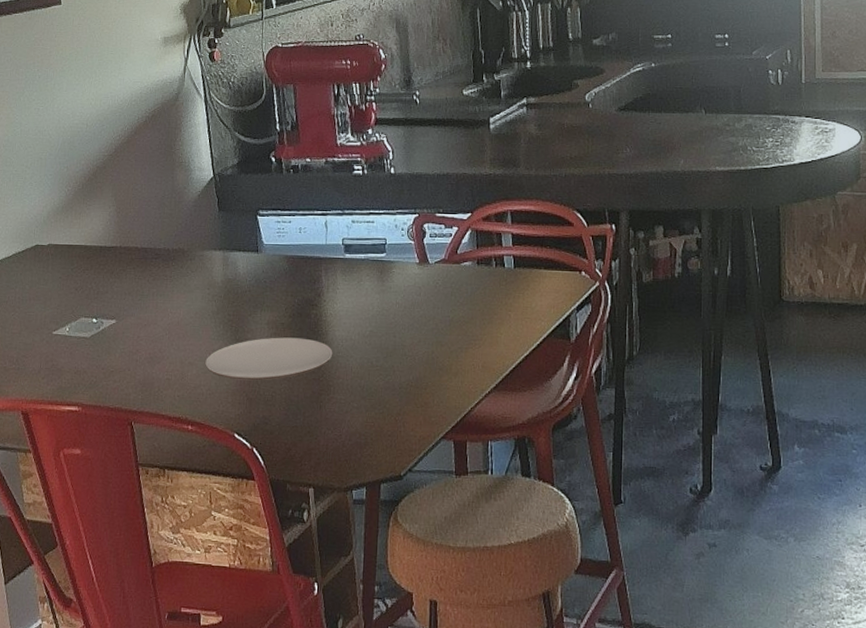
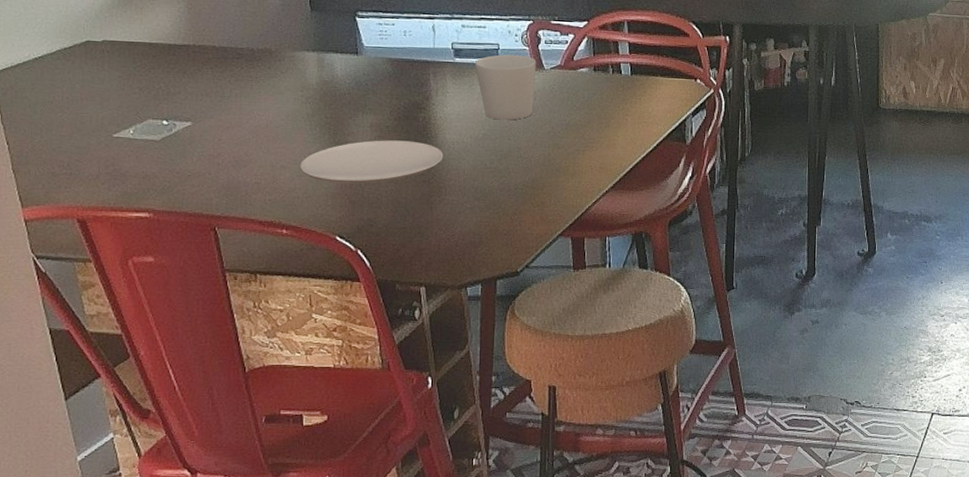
cup: none [363,249,422,317] -> present [475,54,537,120]

